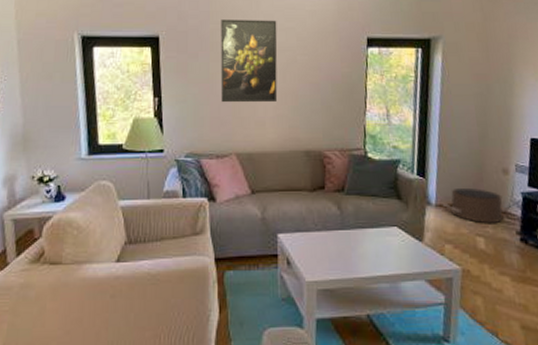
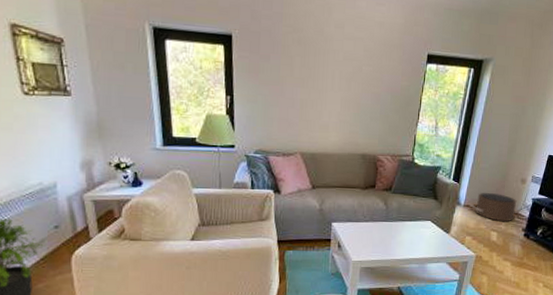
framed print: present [221,19,278,103] -> none [289,23,347,109]

